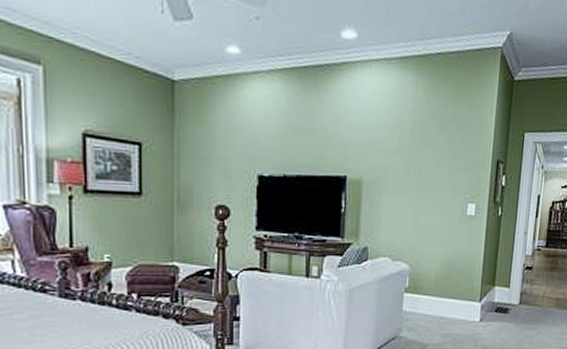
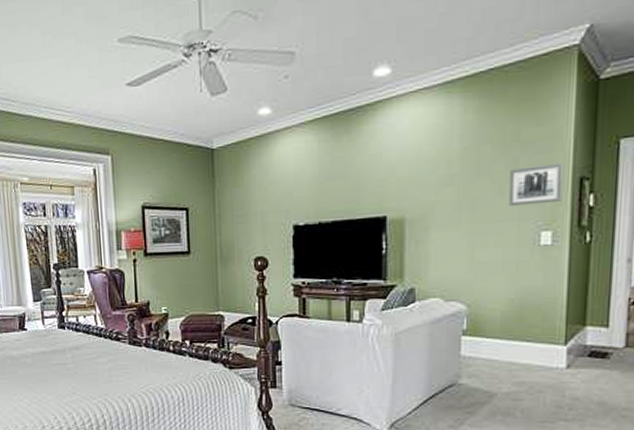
wall art: none [446,145,486,180] -> present [509,163,564,206]

